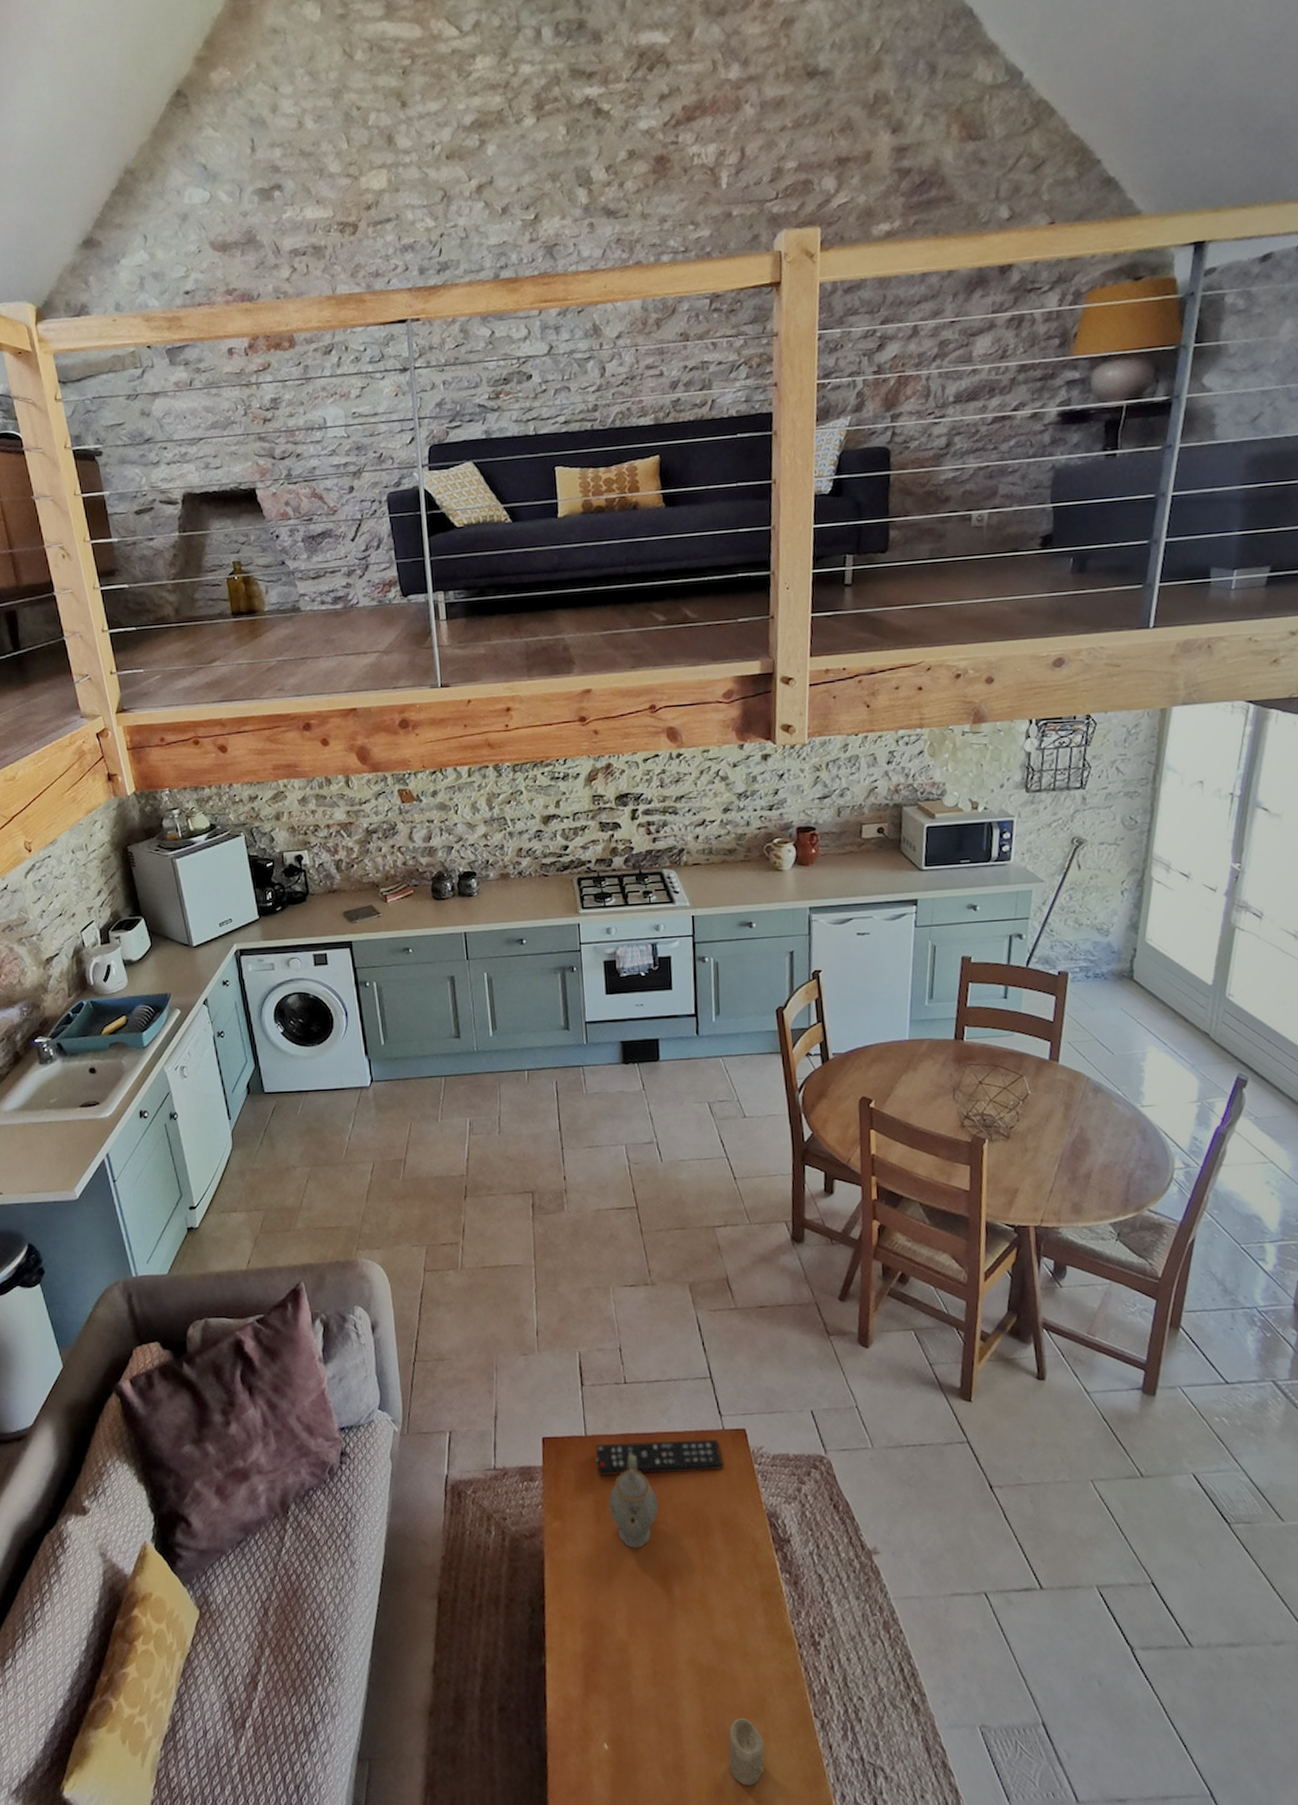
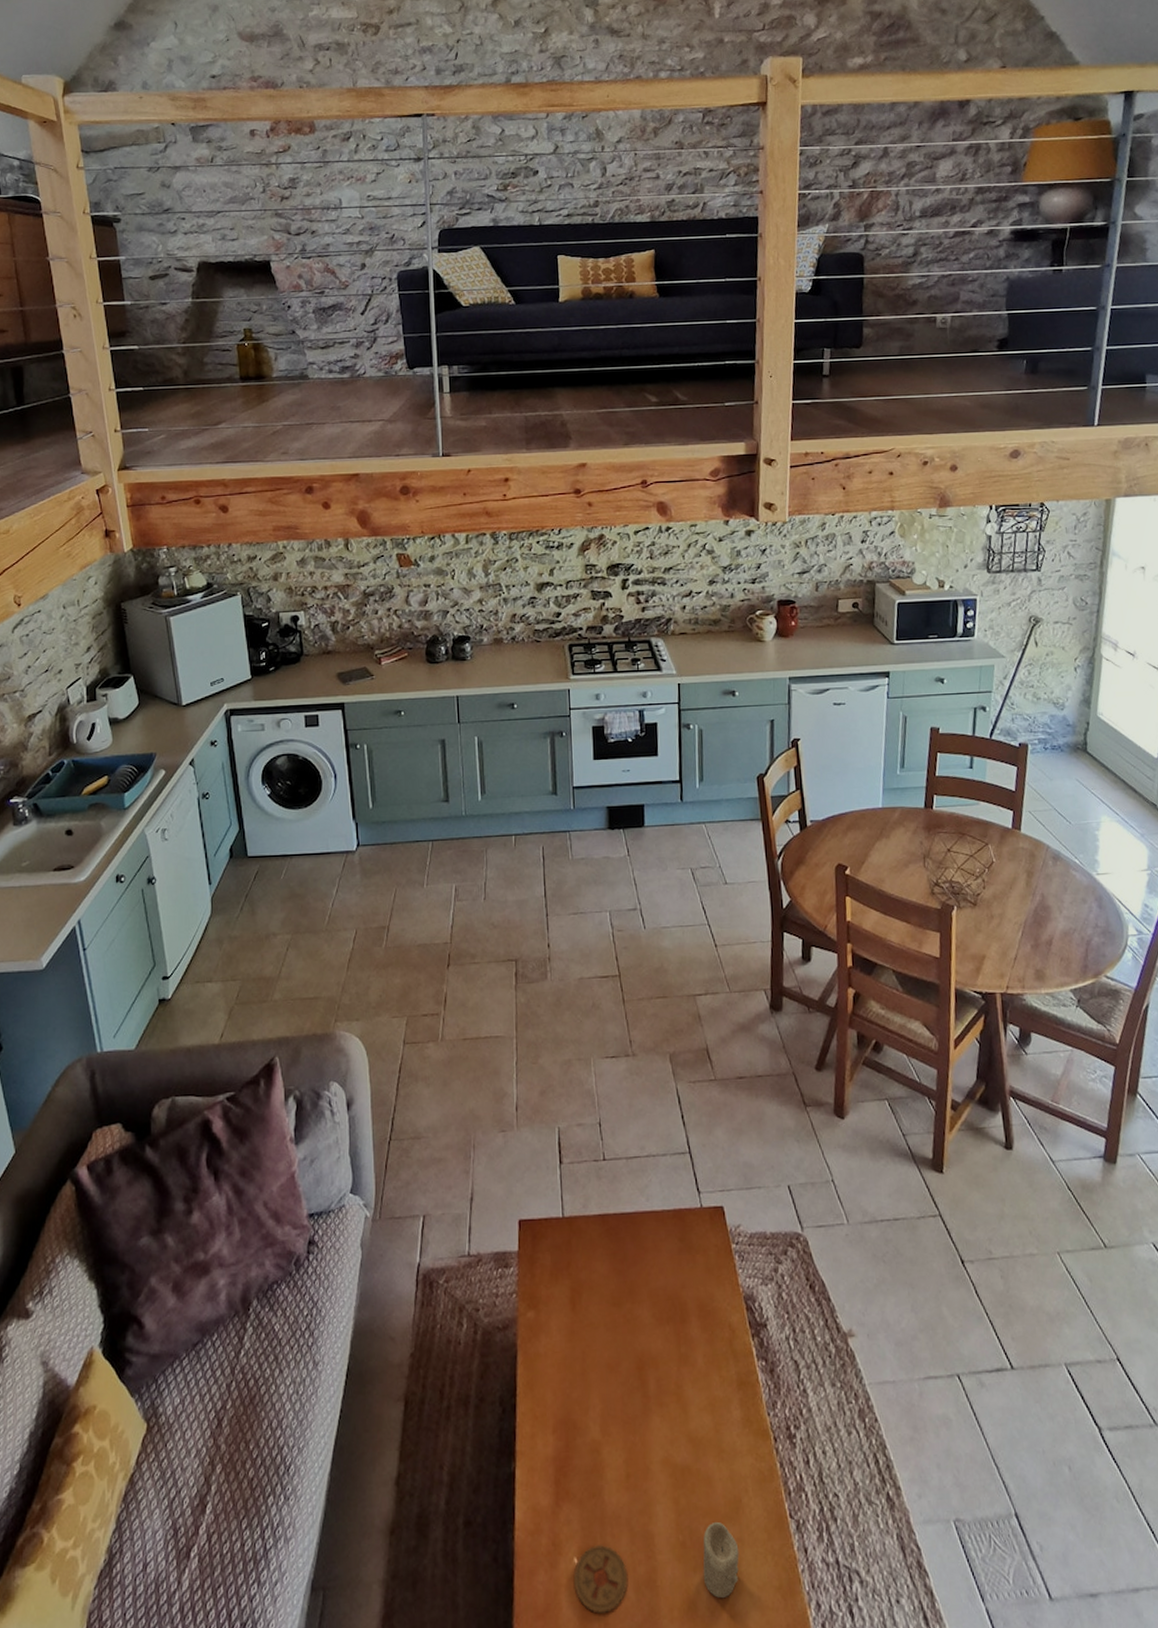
remote control: present [595,1439,724,1477] -> none [572,1218,702,1261]
coaster: none [604,1734,657,1793] -> present [573,1545,628,1614]
teapot: present [608,1454,658,1549] -> none [584,1236,635,1339]

